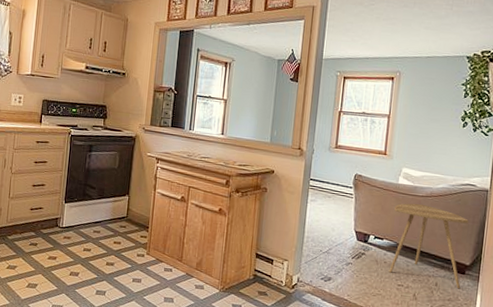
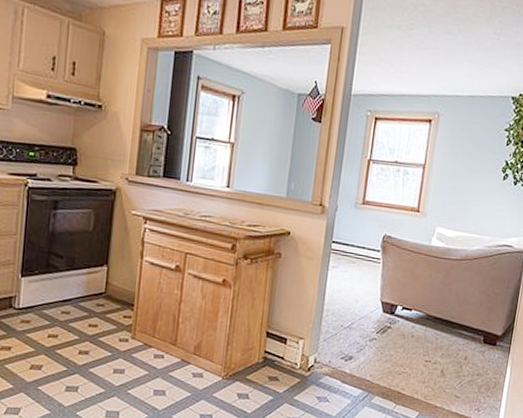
side table: present [389,203,469,289] -> none [416,268,503,362]

